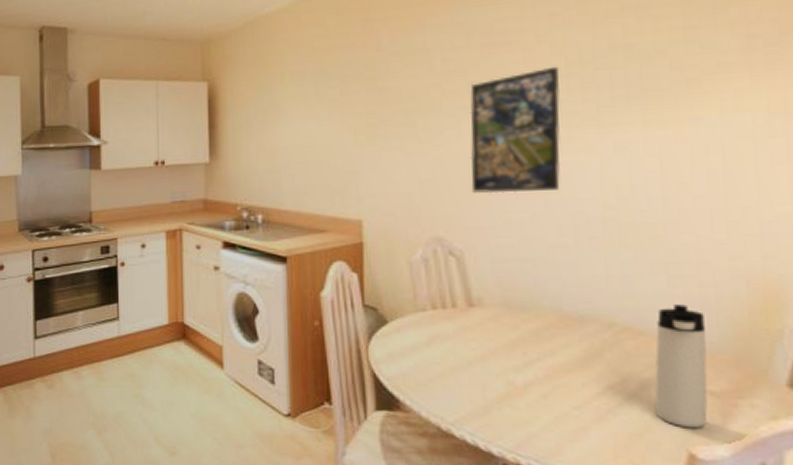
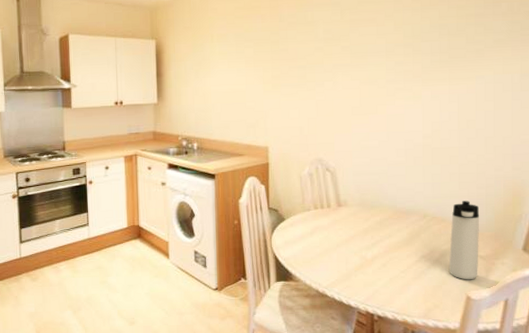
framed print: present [469,66,561,194] -> none [341,38,400,128]

